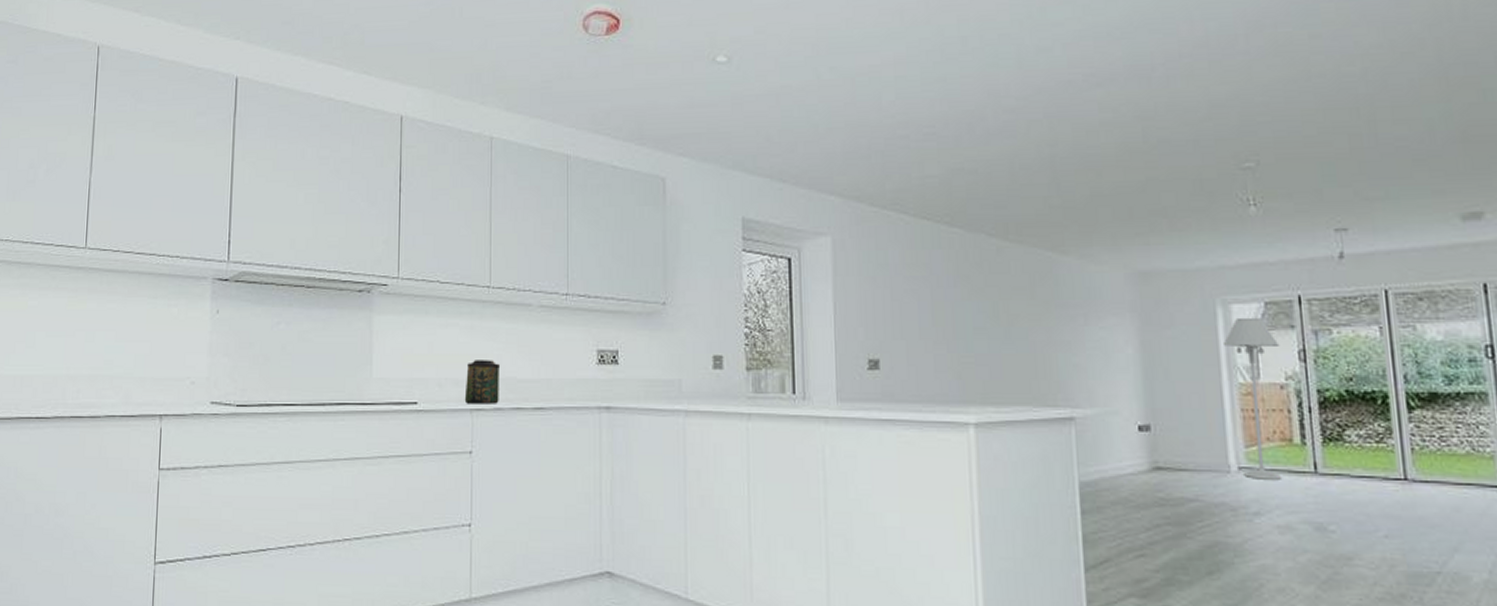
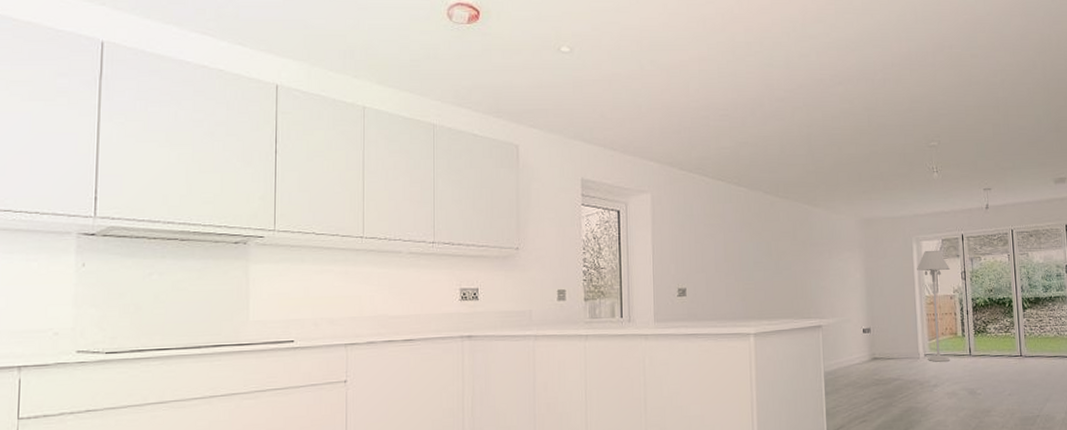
canister: present [464,360,501,404] -> none [339,300,373,340]

